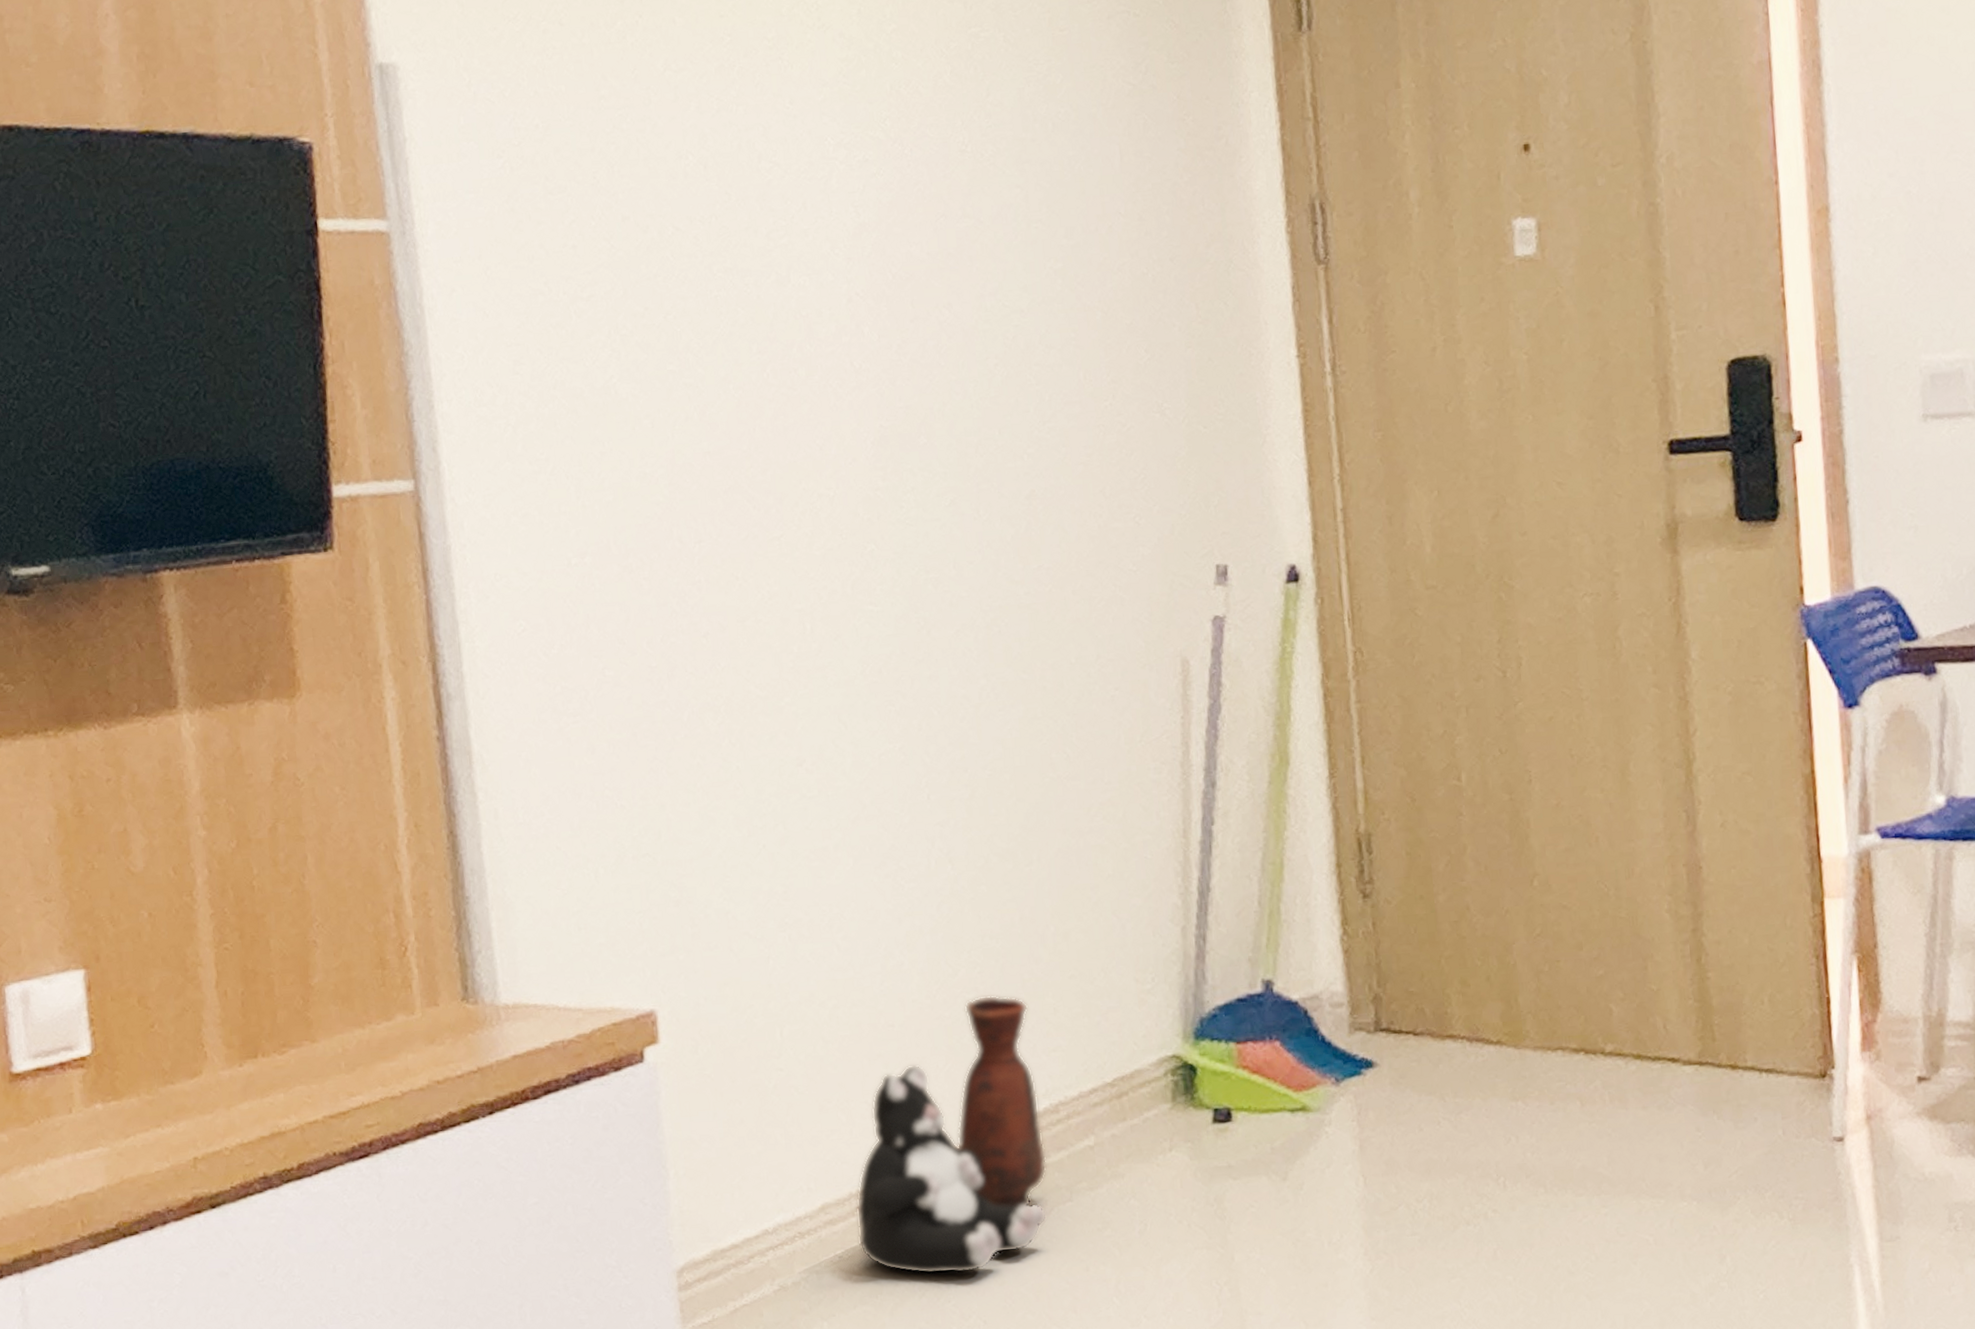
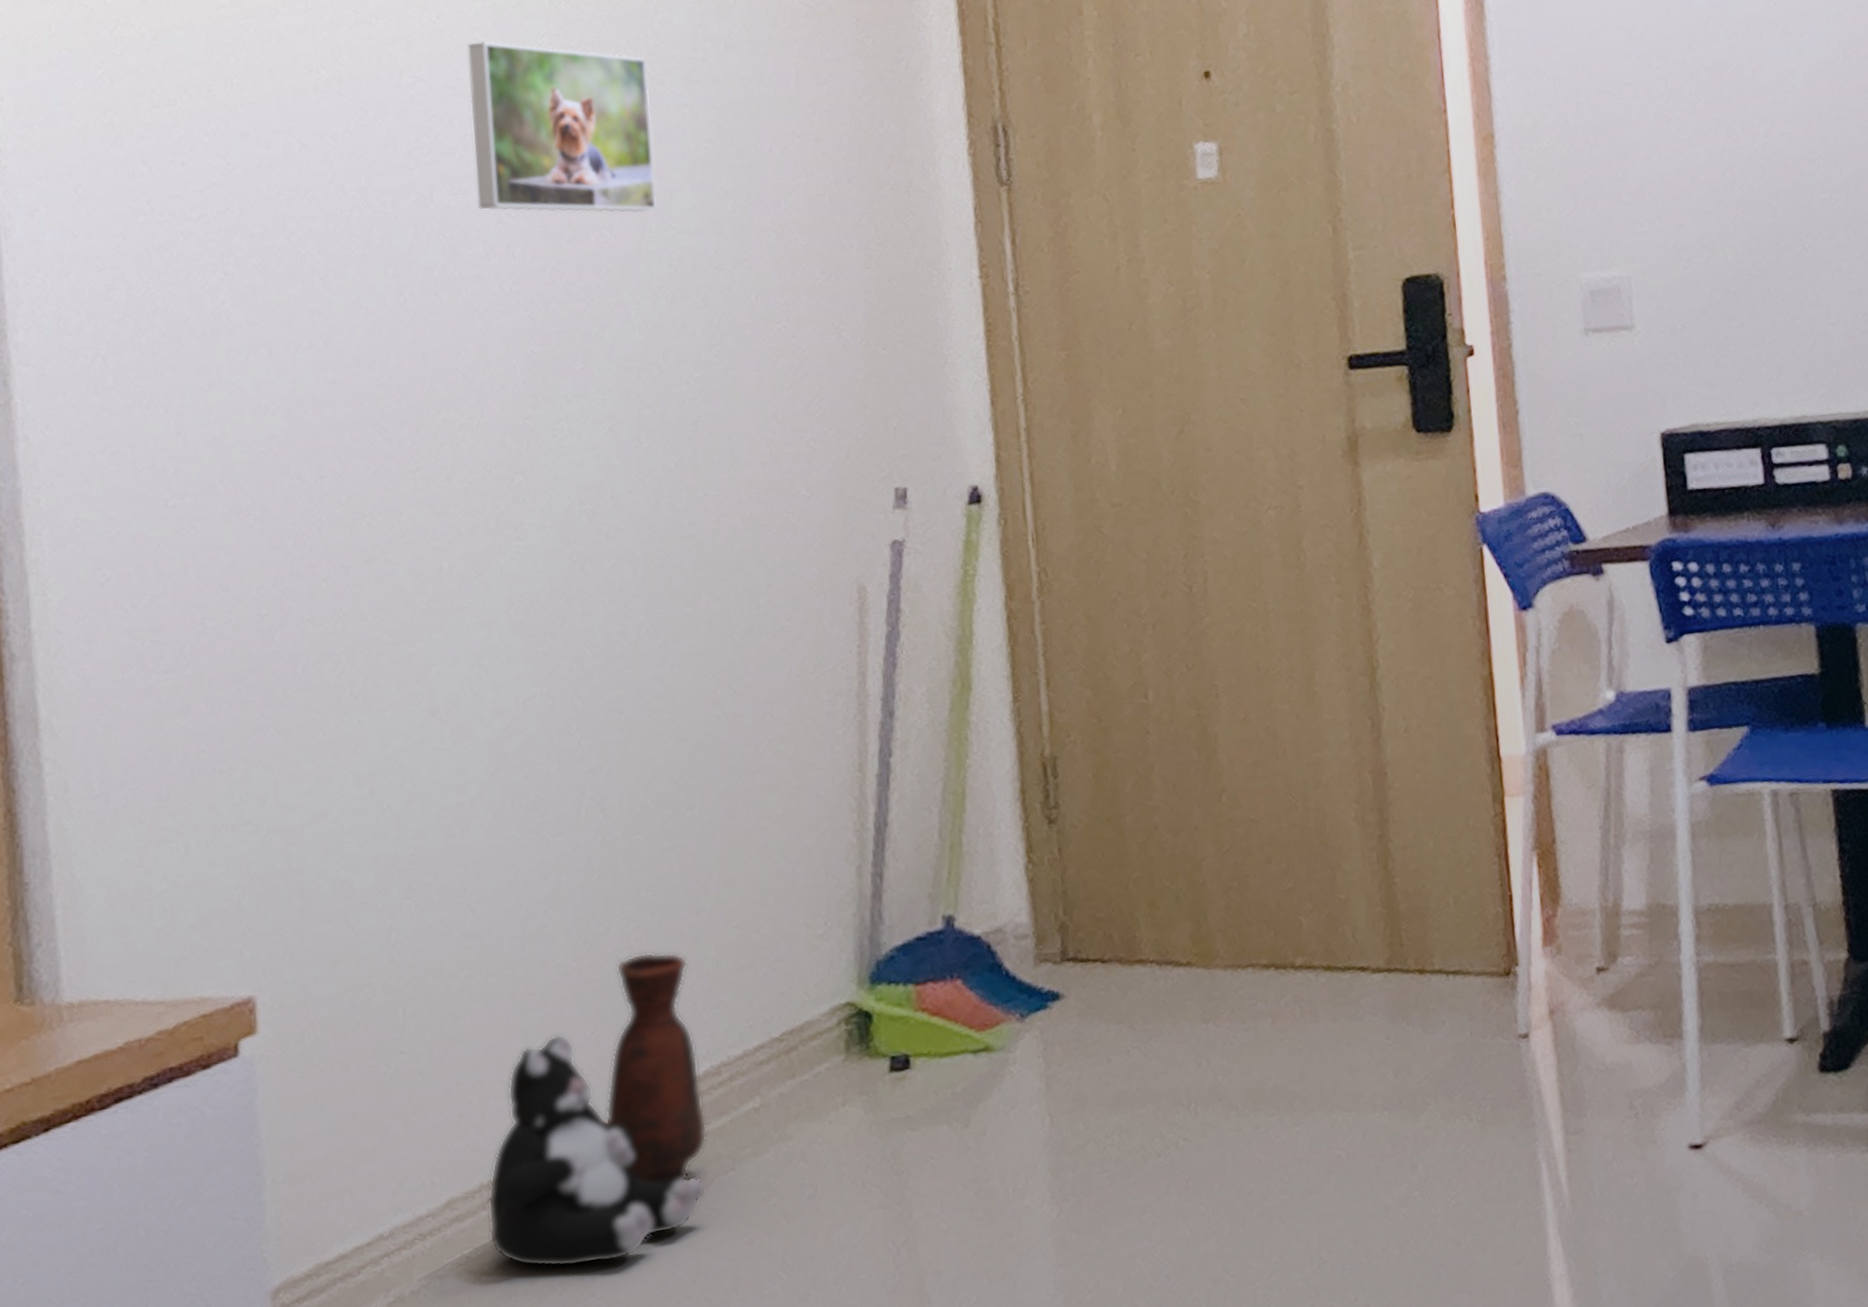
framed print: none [817,126,991,292] -> present [467,41,657,213]

